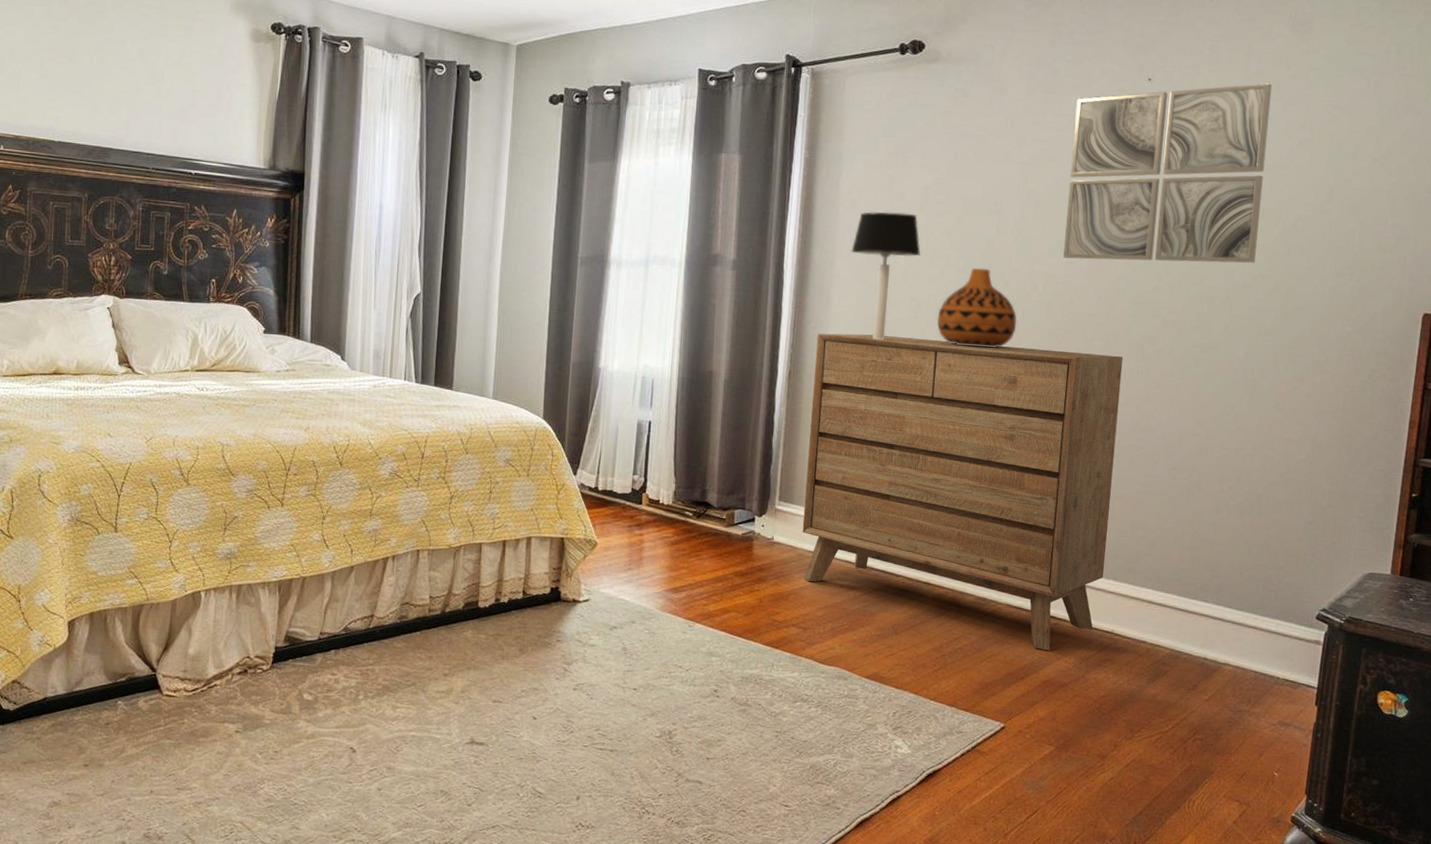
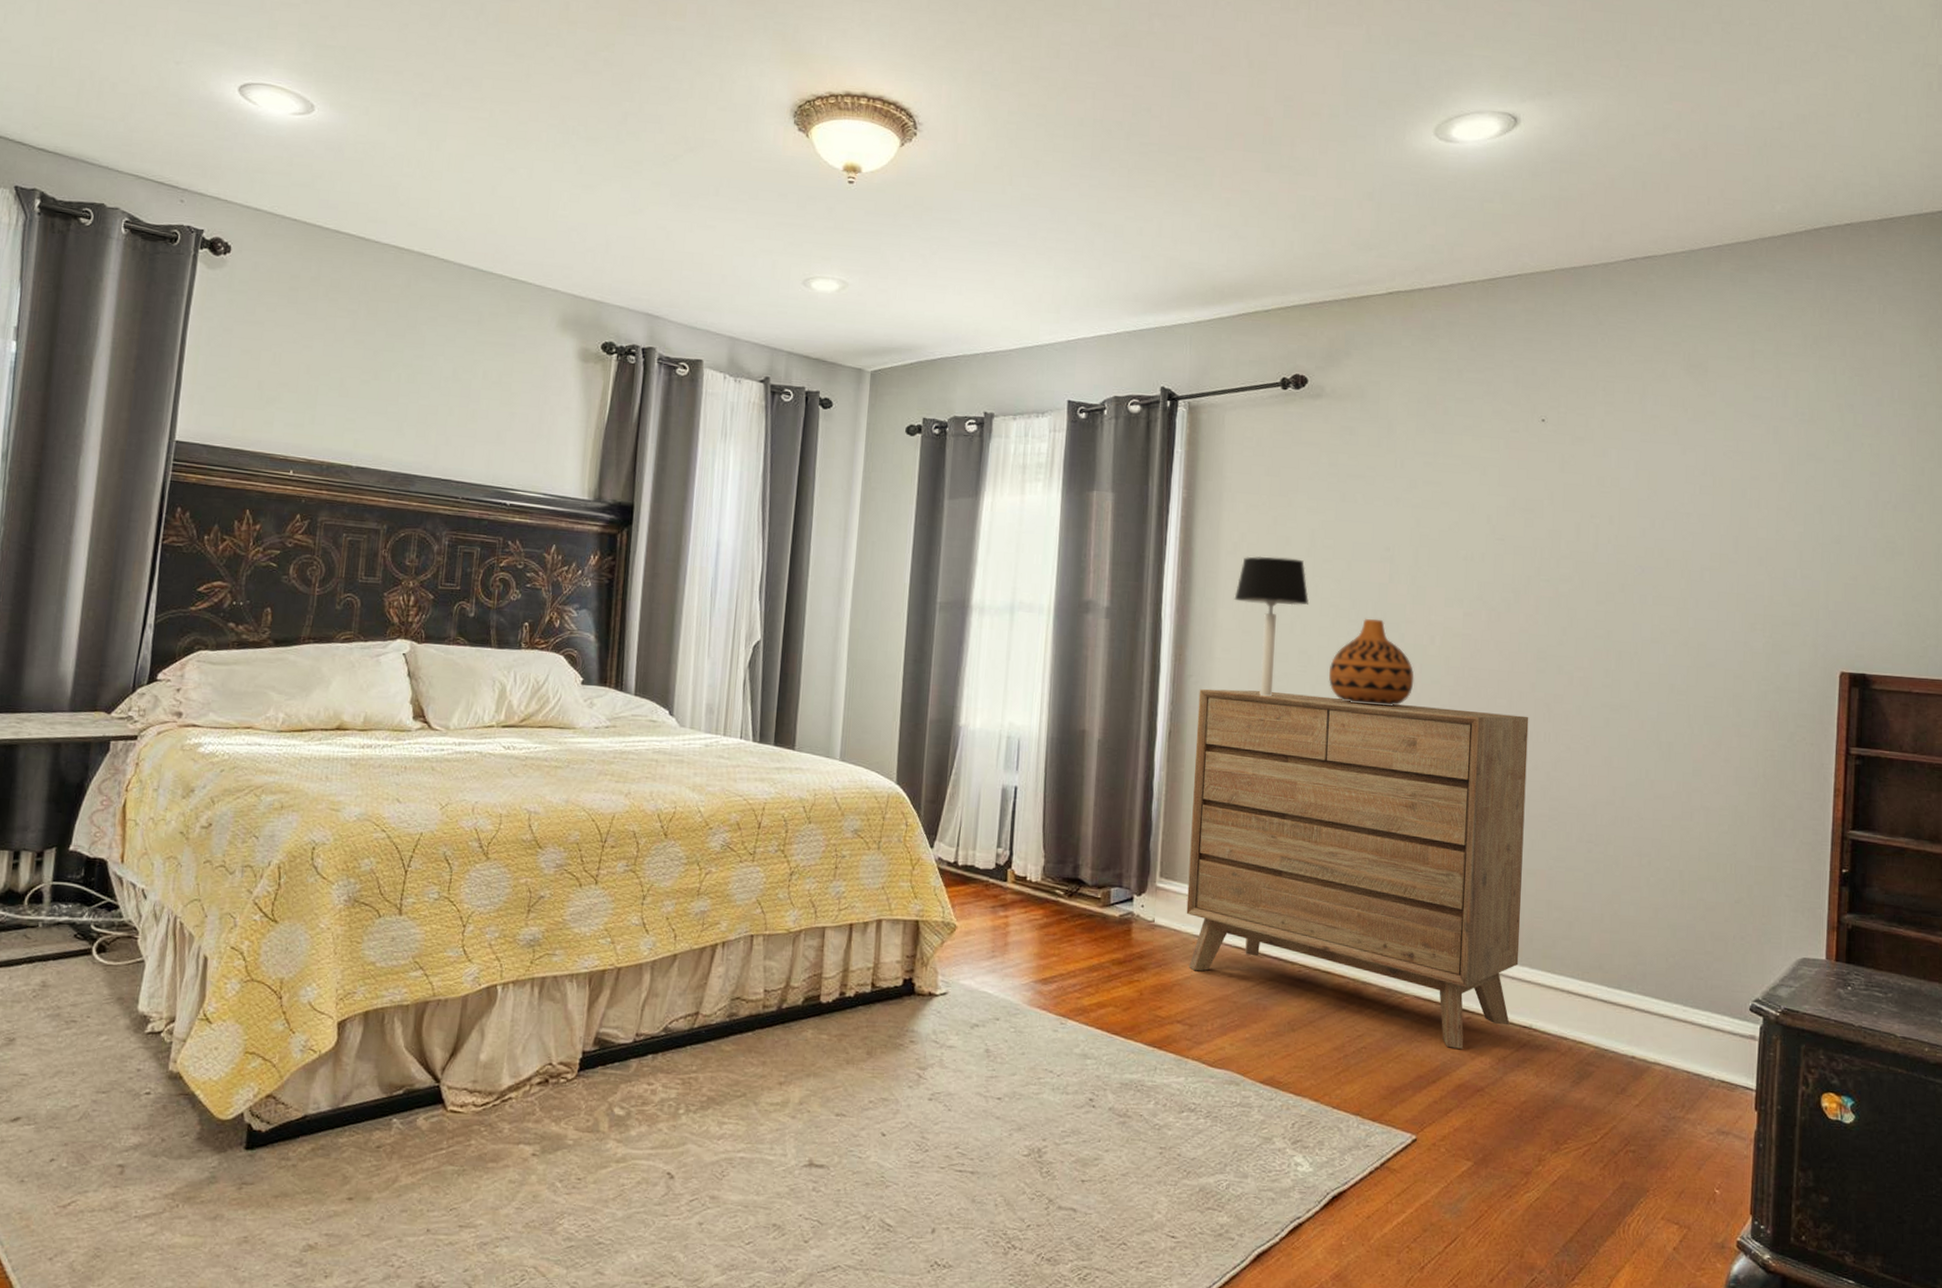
wall art: present [1063,83,1272,263] -> none [1461,426,1670,617]

